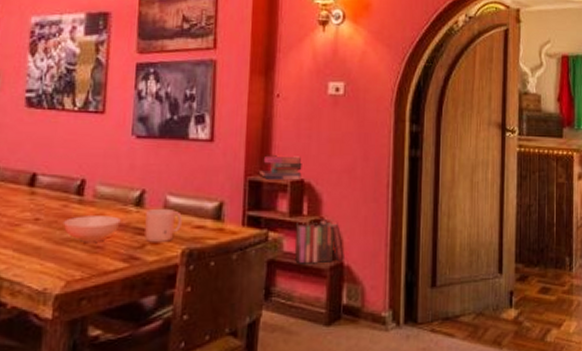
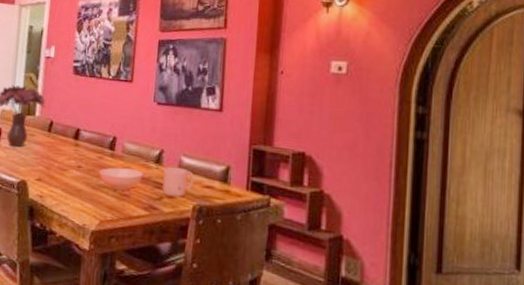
books: present [259,155,302,180] -> none [263,127,304,153]
books: present [294,218,344,264] -> none [294,190,344,236]

